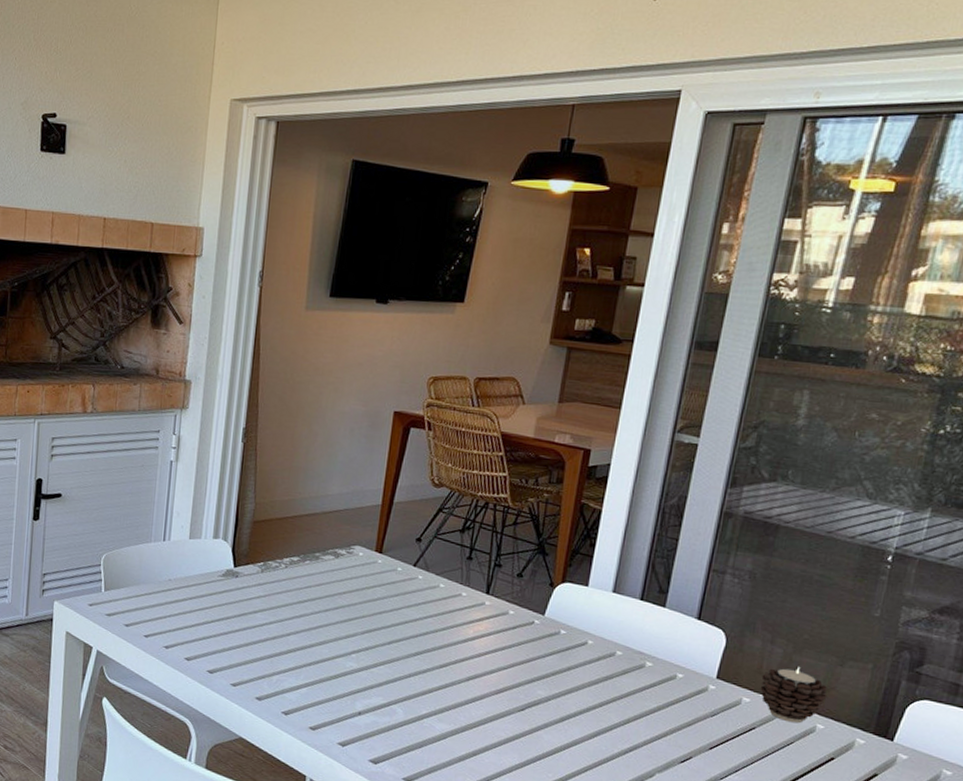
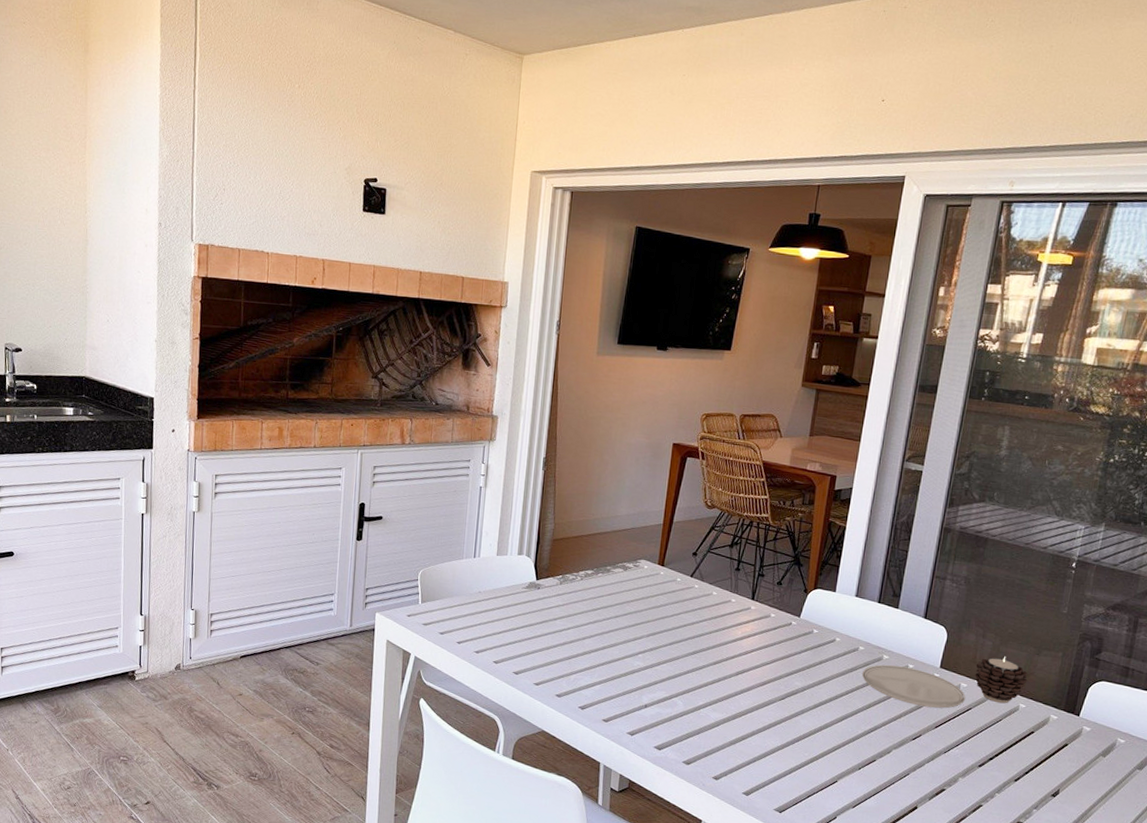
plate: none [619,673,749,727] -> present [861,664,966,709]

